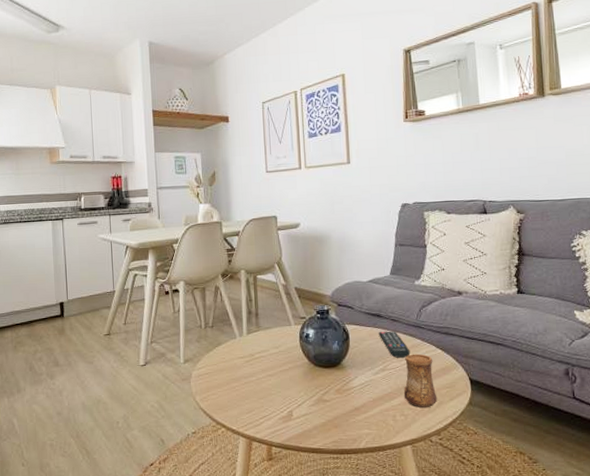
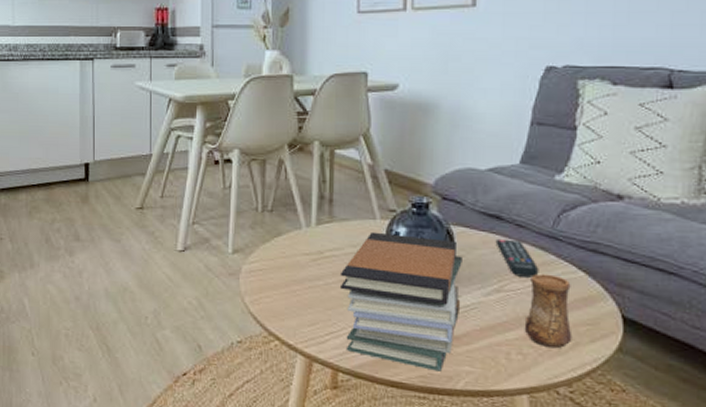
book stack: none [267,335,358,436] -> present [339,231,462,372]

